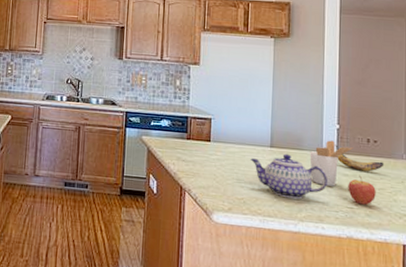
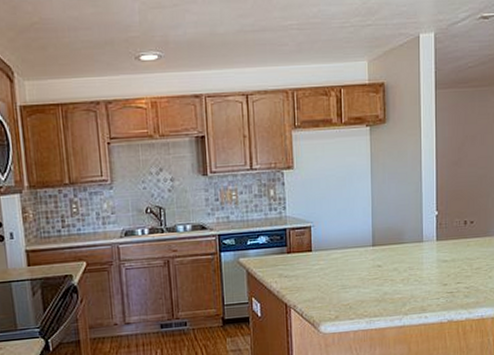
teapot: present [250,153,328,200] -> none [353,250,429,295]
utensil holder: present [310,140,353,186] -> none [411,228,451,276]
banana: present [335,144,384,172] -> none [434,232,480,255]
fruit: present [348,175,376,205] -> none [448,258,473,288]

